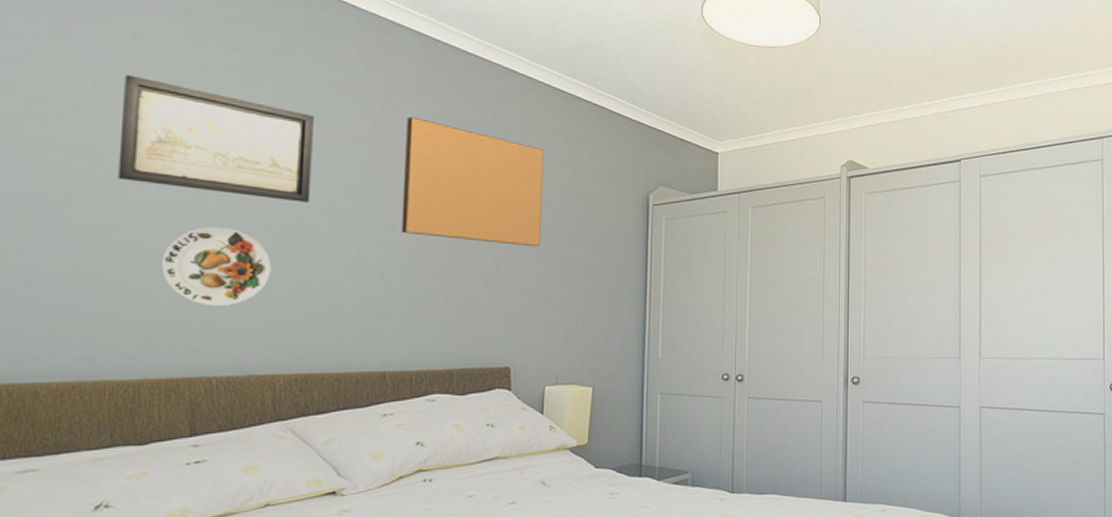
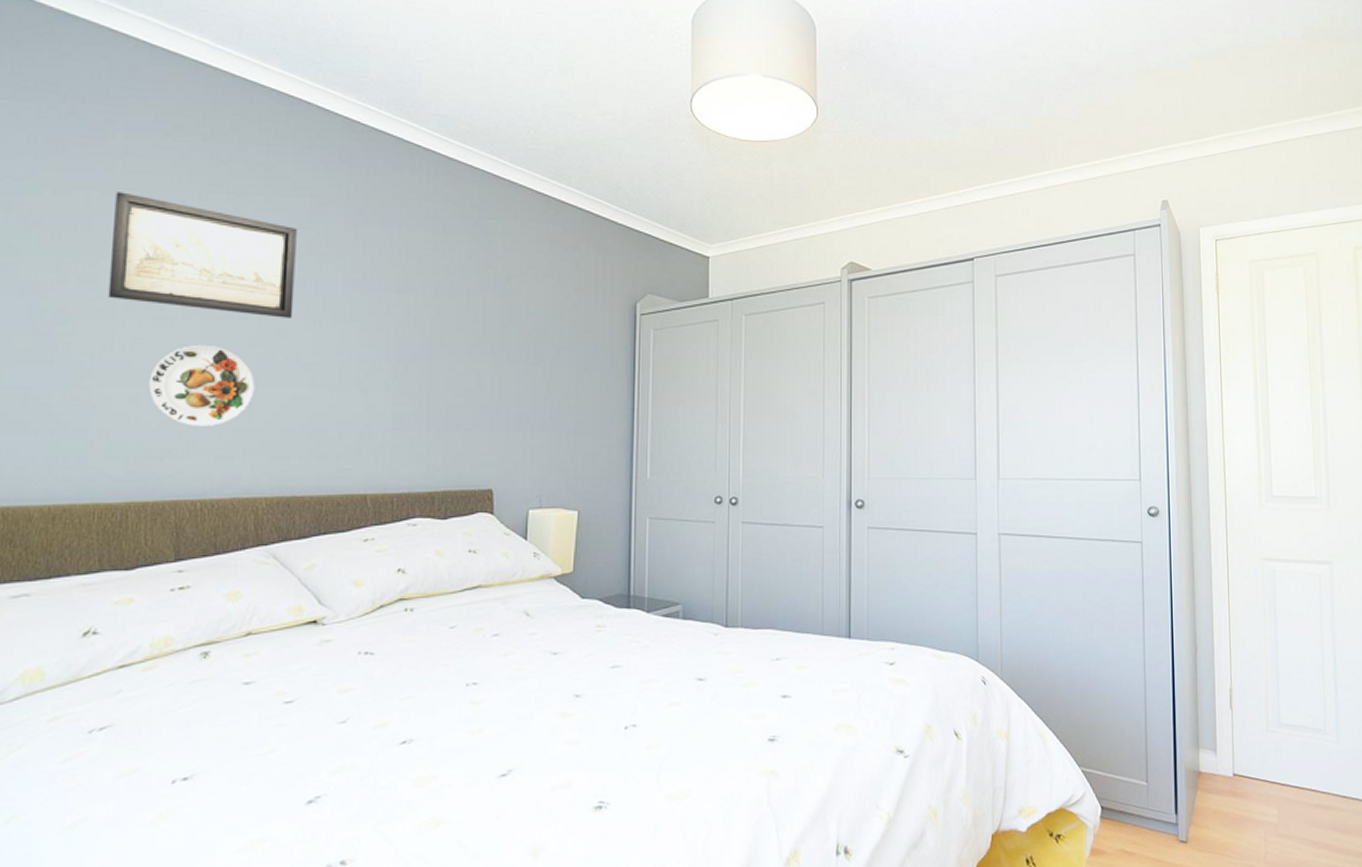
writing board: present [401,116,545,247] -> none [382,226,528,361]

